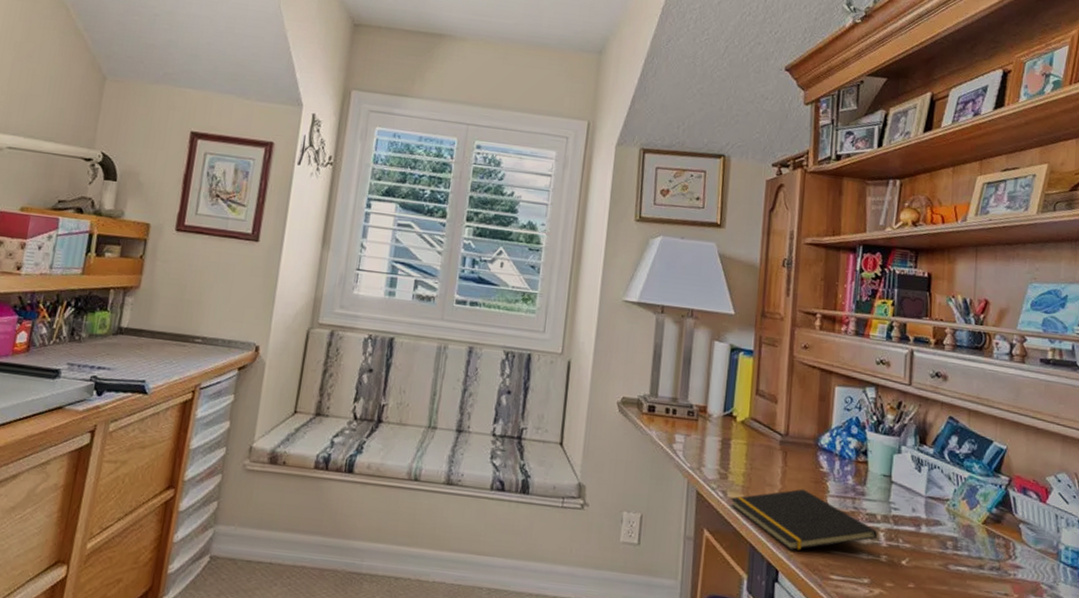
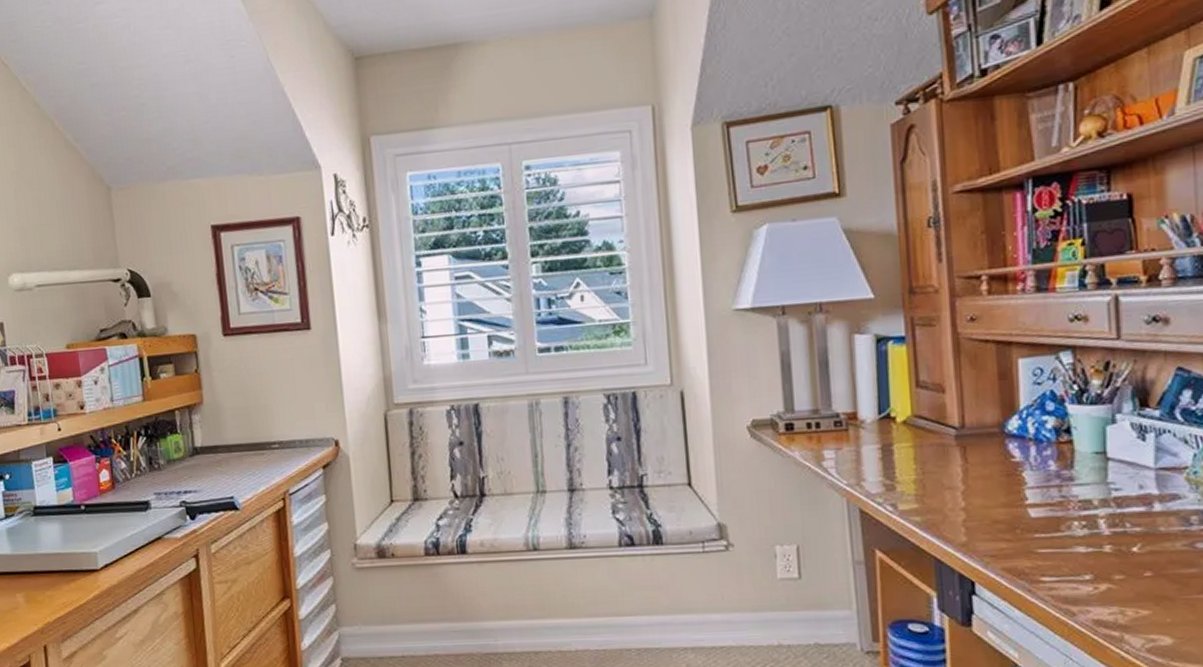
notepad: present [731,488,878,551] -> none [903,485,1097,558]

